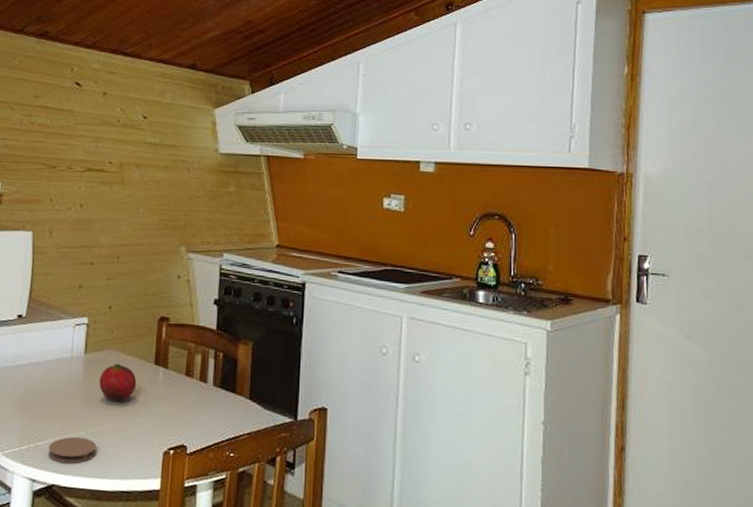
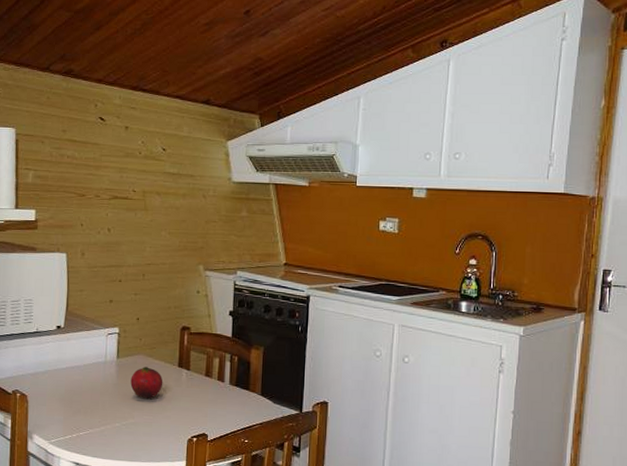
coaster: present [48,436,97,464] -> none [89,427,130,450]

